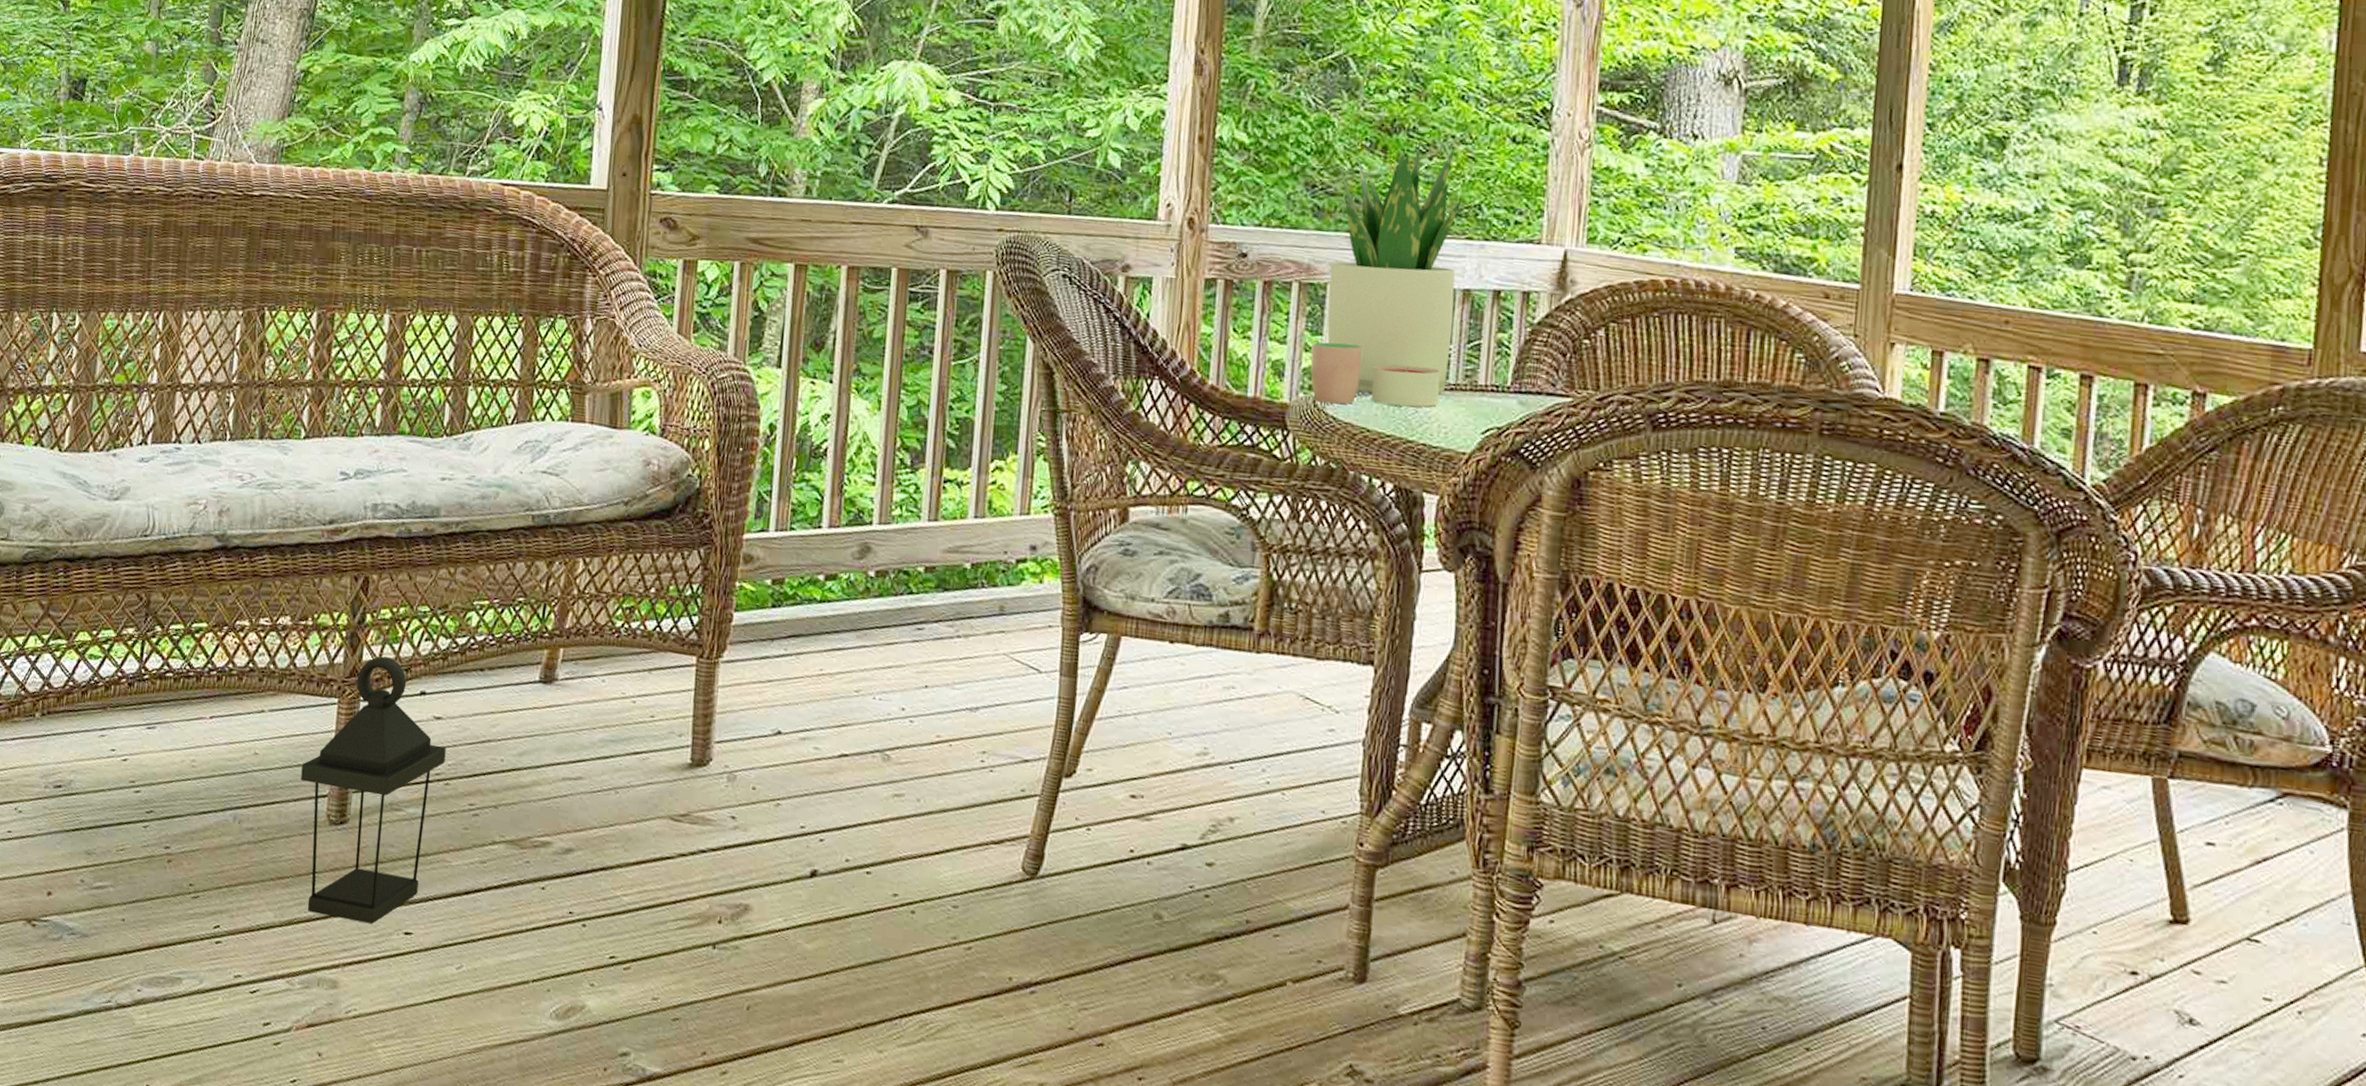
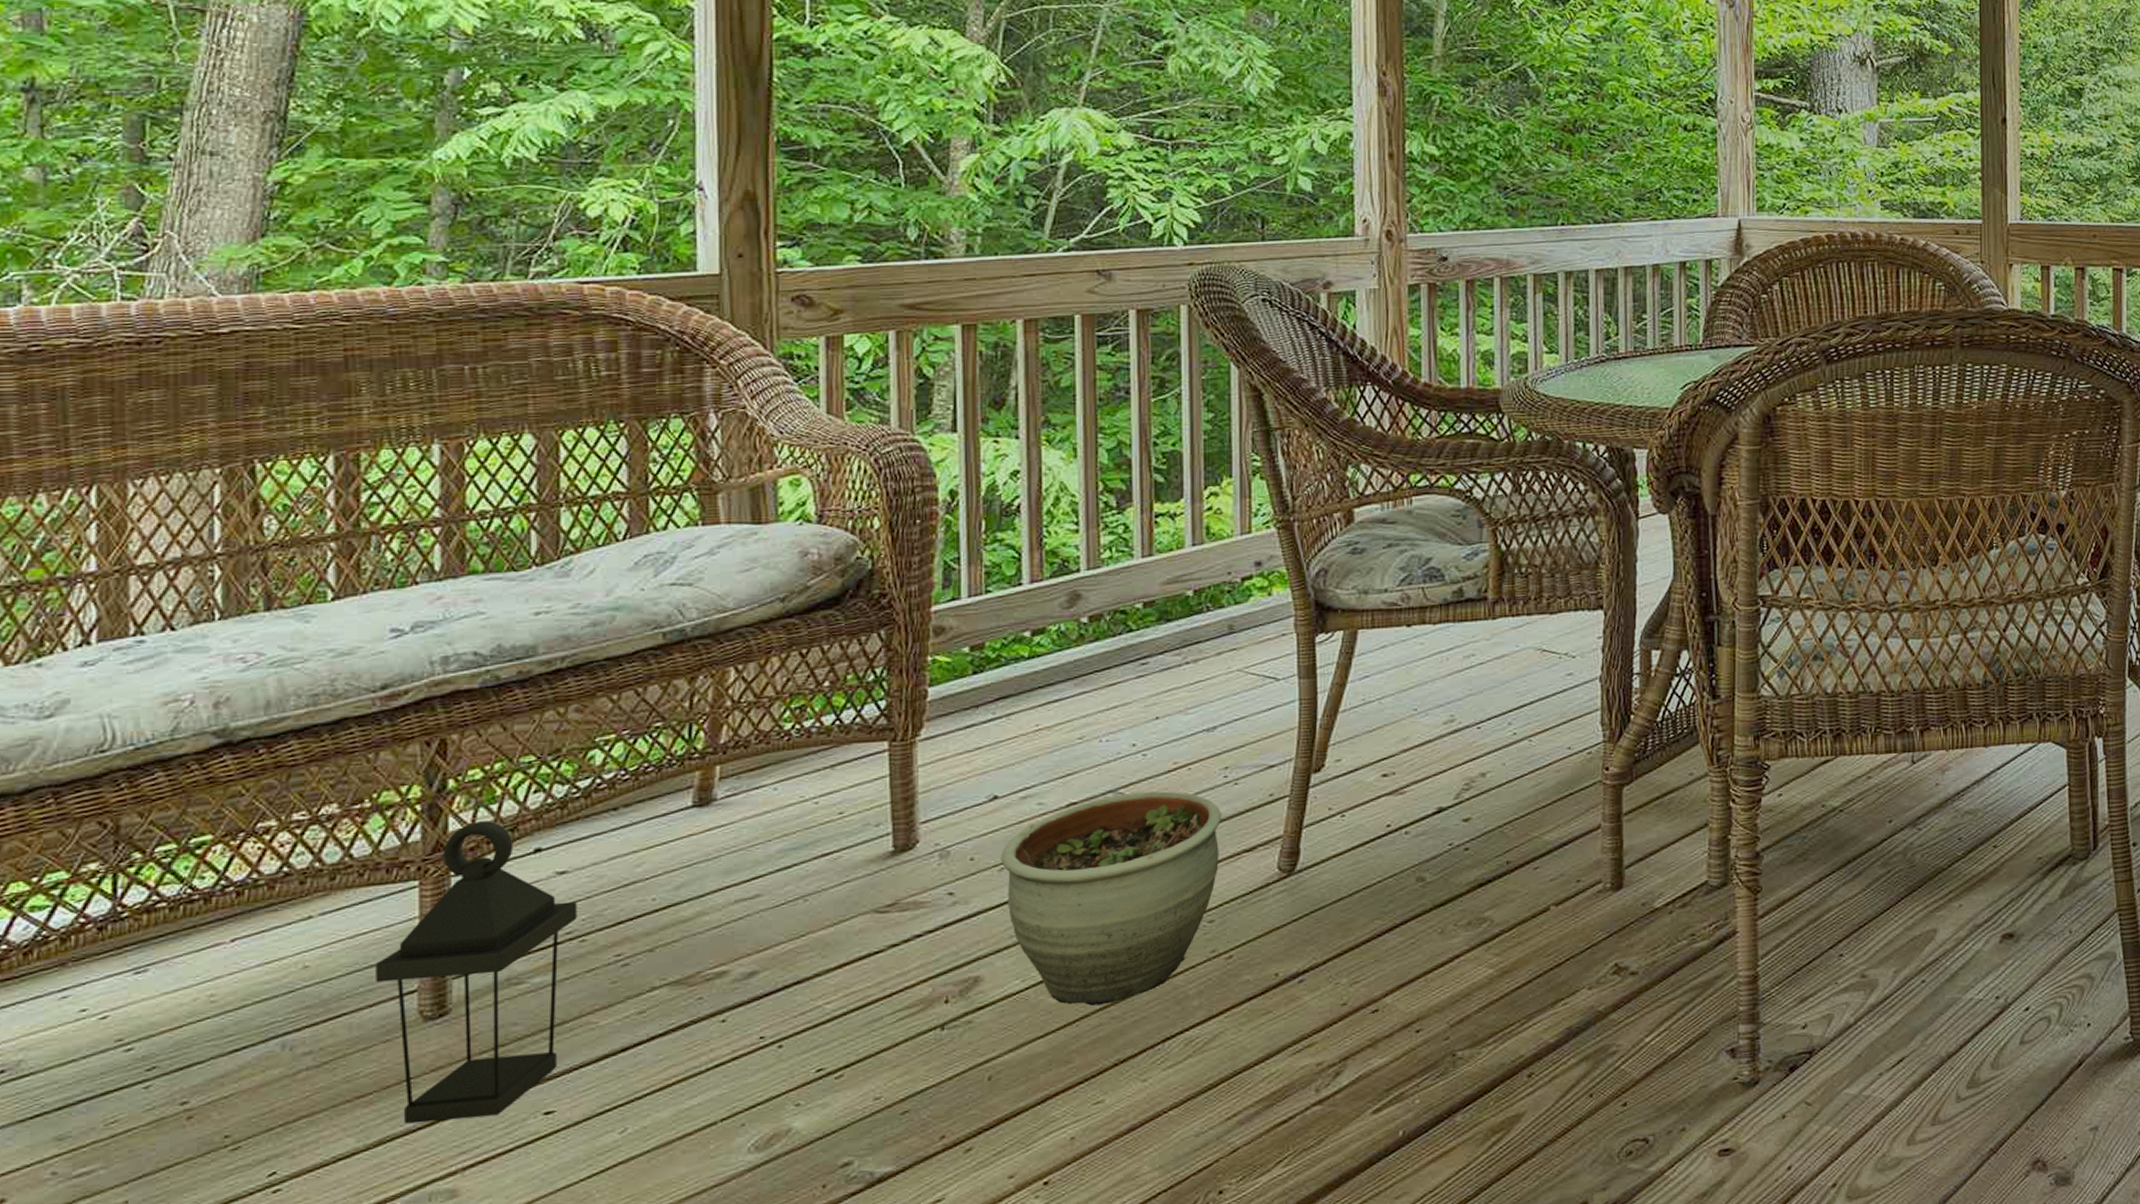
planter pot: none [777,755,975,965] -> present [1000,791,1222,1006]
cup: present [1310,342,1363,405] -> none [1518,326,1567,383]
planter: present [1327,141,1464,395] -> none [1527,137,1647,369]
candle: present [1371,364,1440,408] -> none [1577,338,1640,376]

